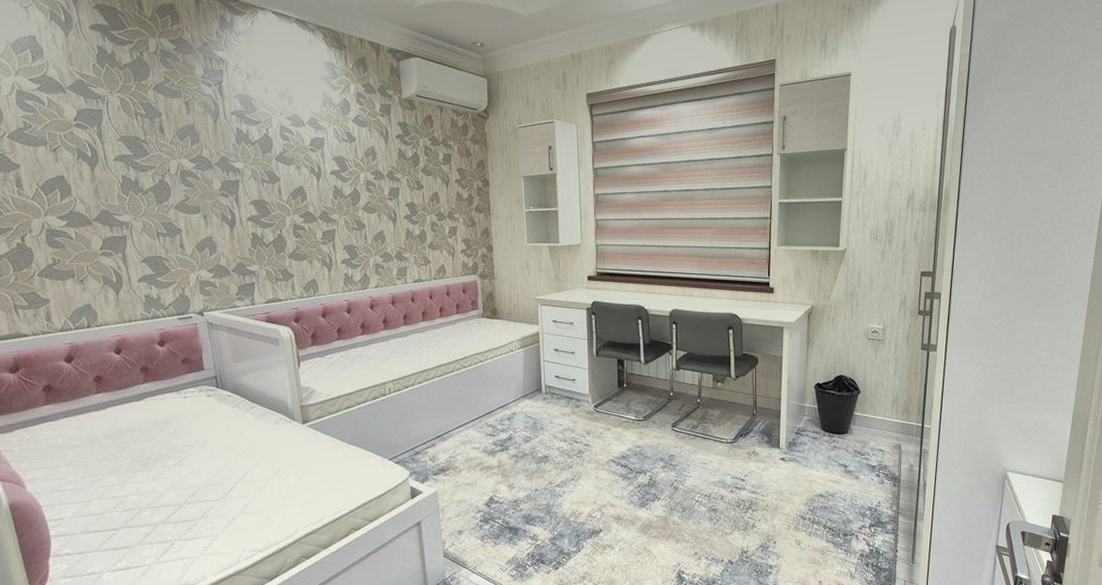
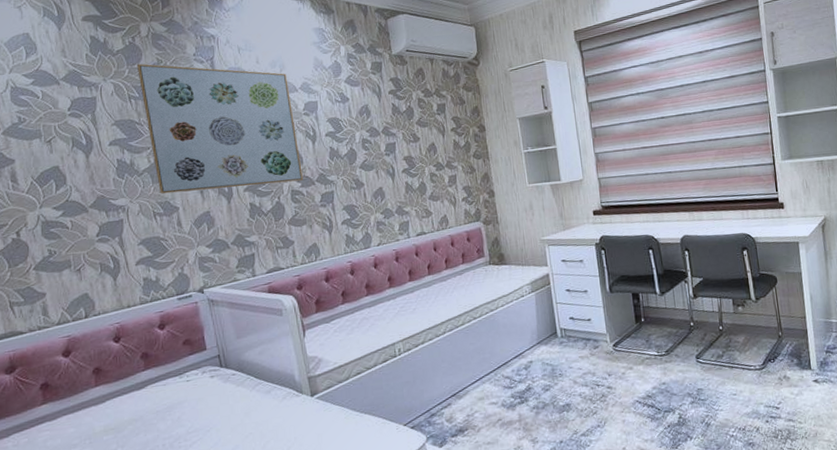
wall art: none [144,80,305,216] -> present [136,63,303,194]

